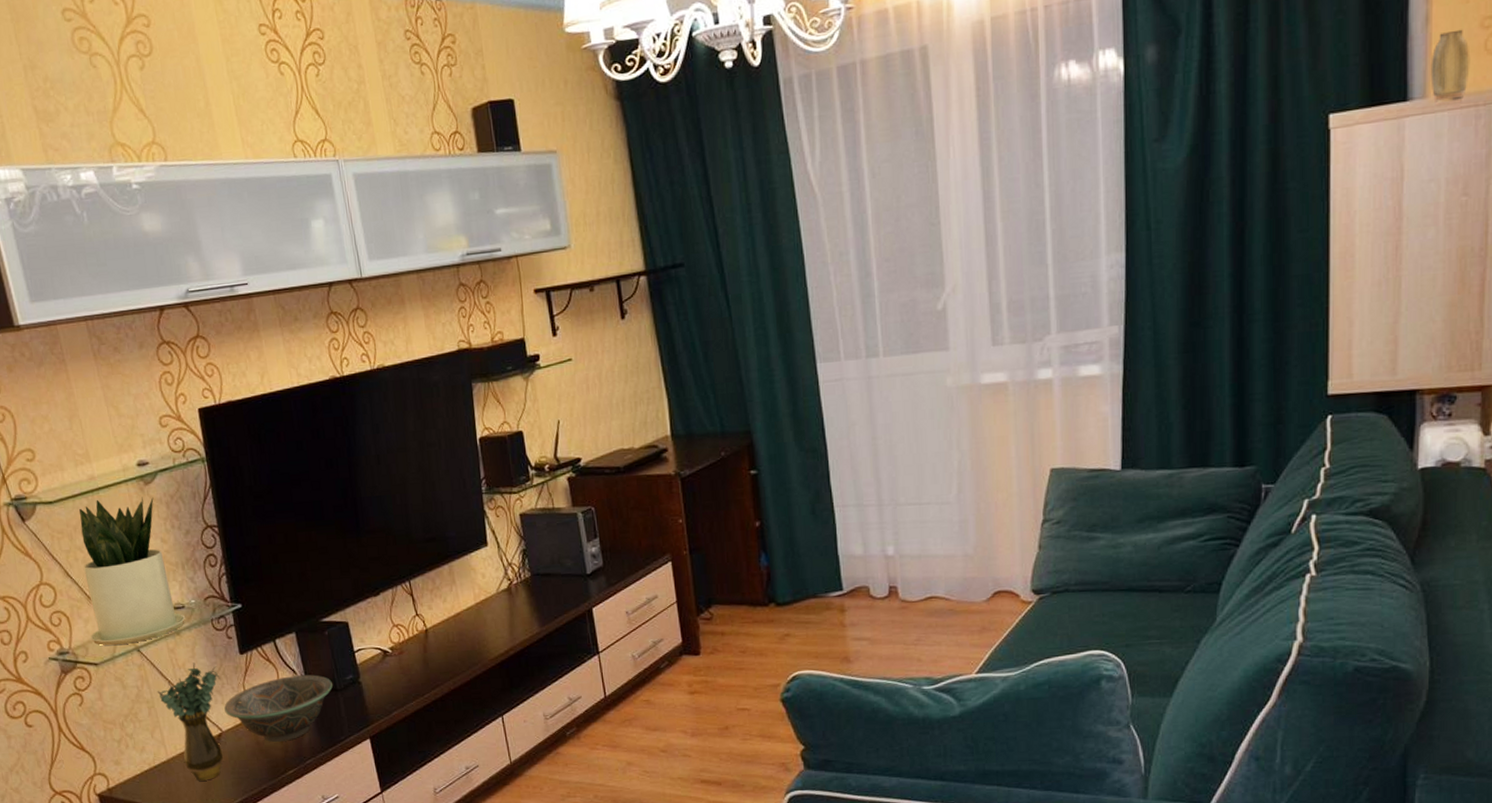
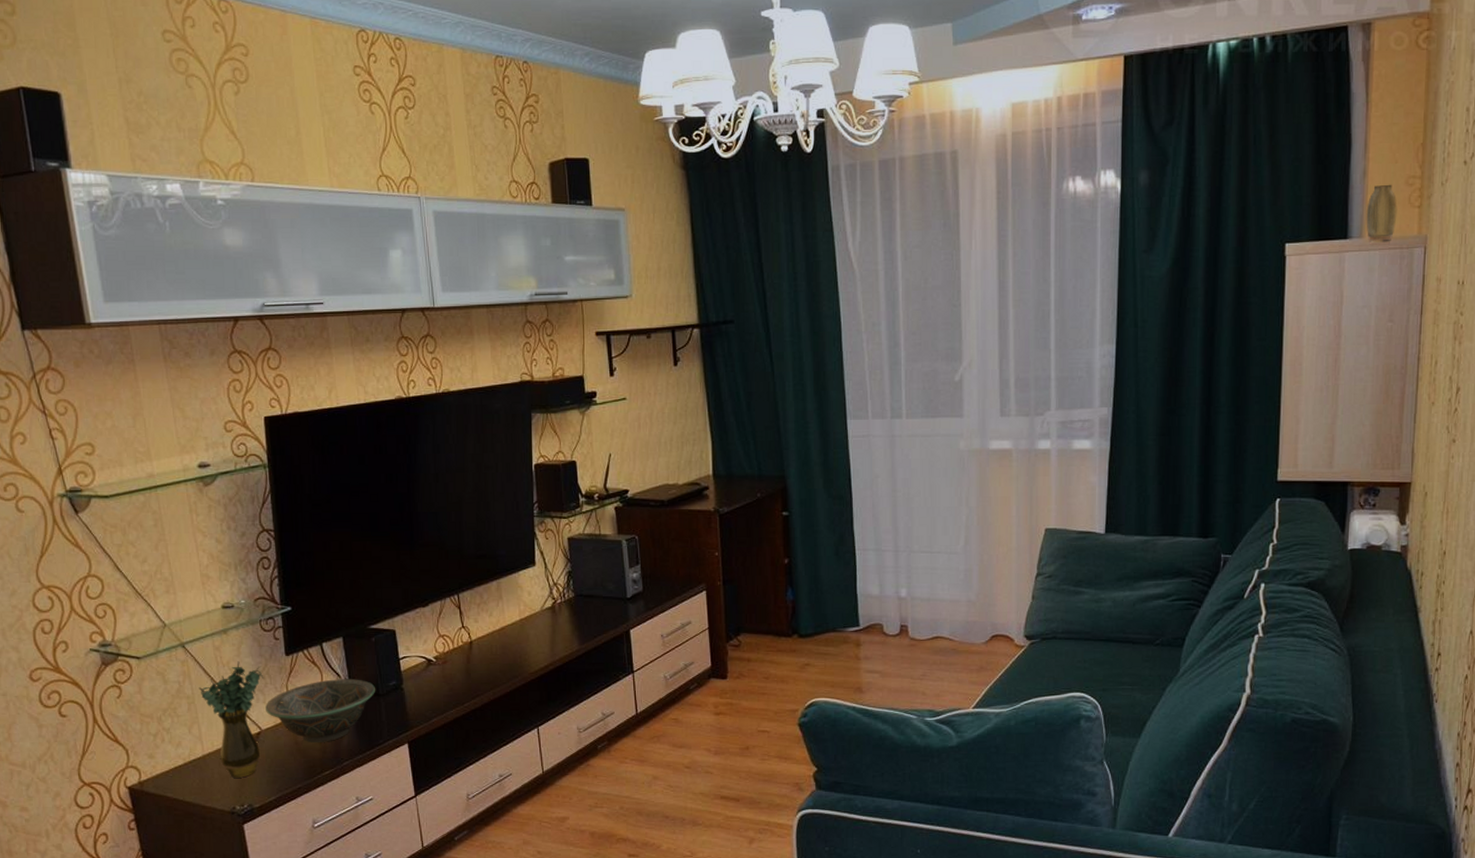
planter: present [79,497,186,646] -> none [134,497,234,641]

